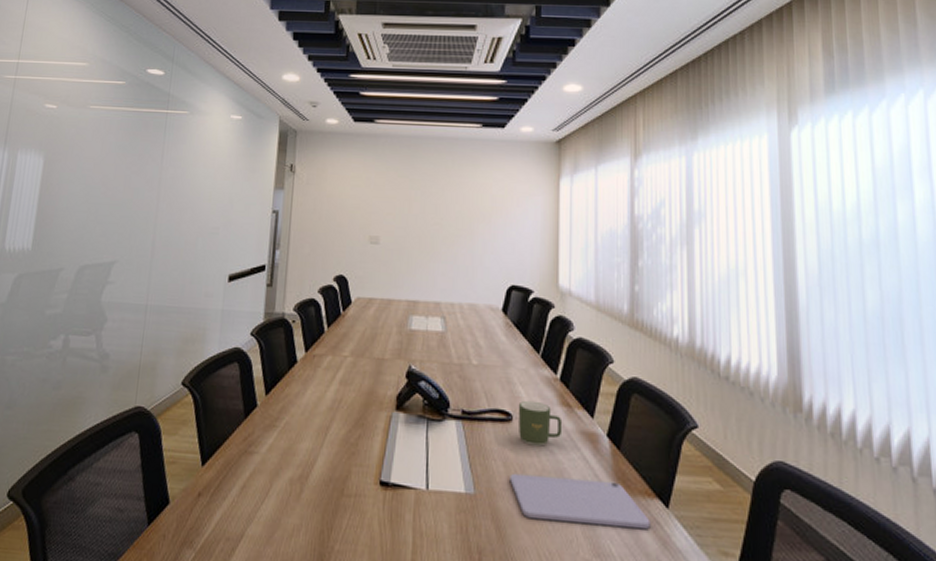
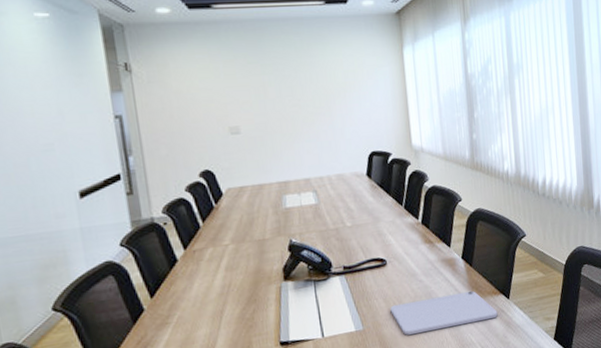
mug: present [518,400,563,446] -> none [390,244,428,280]

